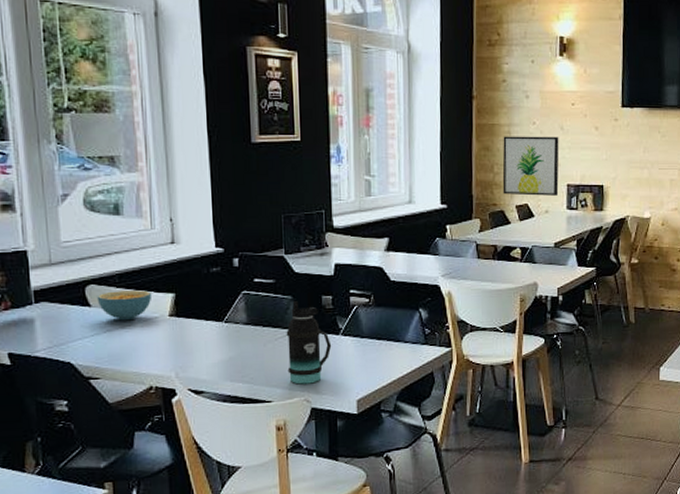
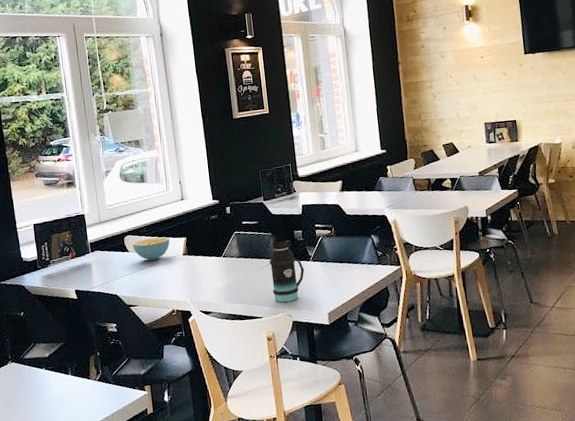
wall art: present [502,136,559,196] -> none [426,85,478,137]

